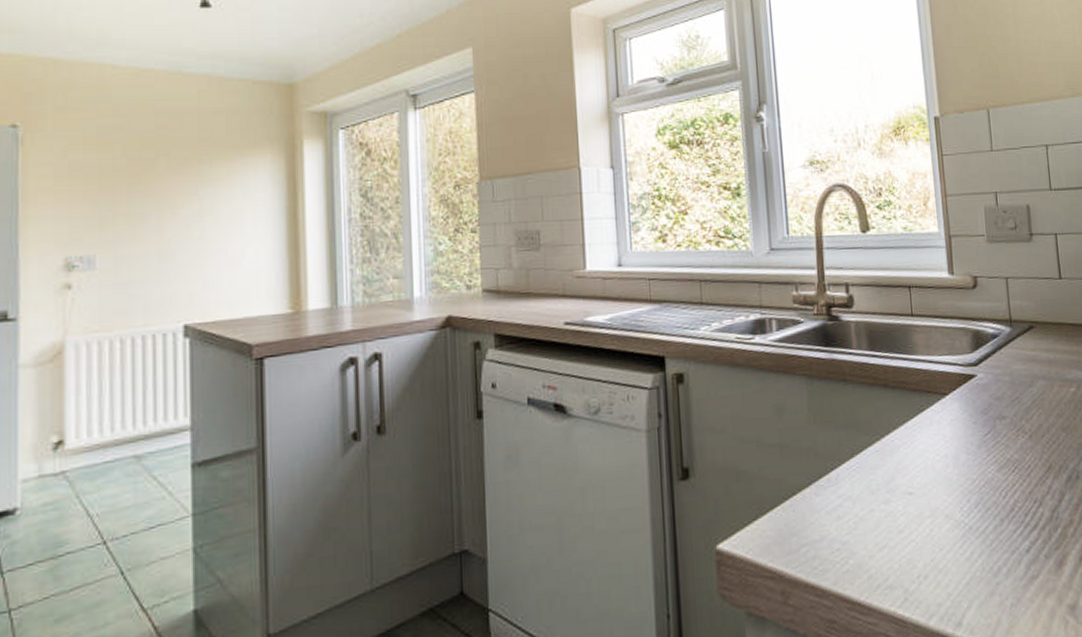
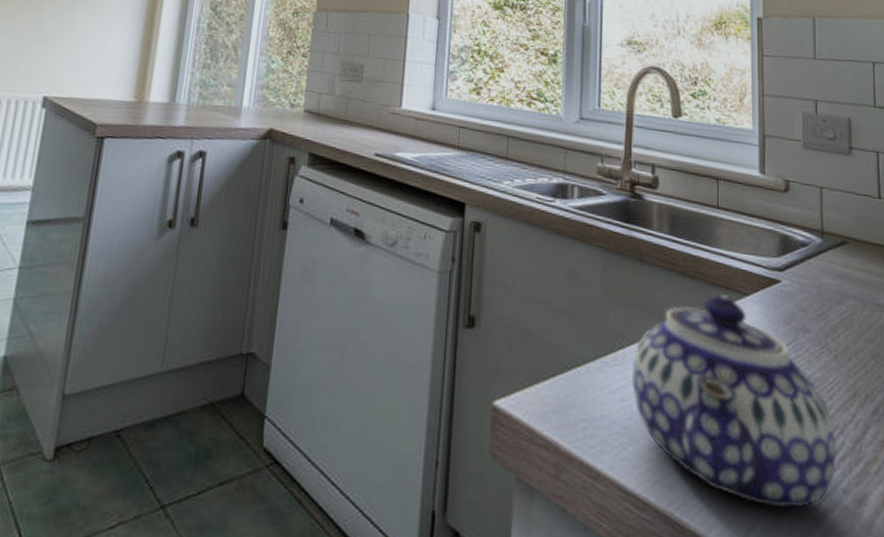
teapot: none [845,398,1038,586] -> present [631,293,837,509]

